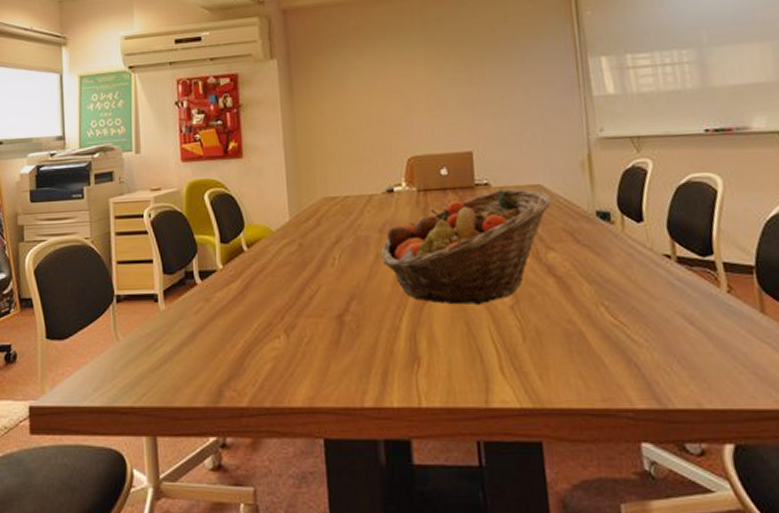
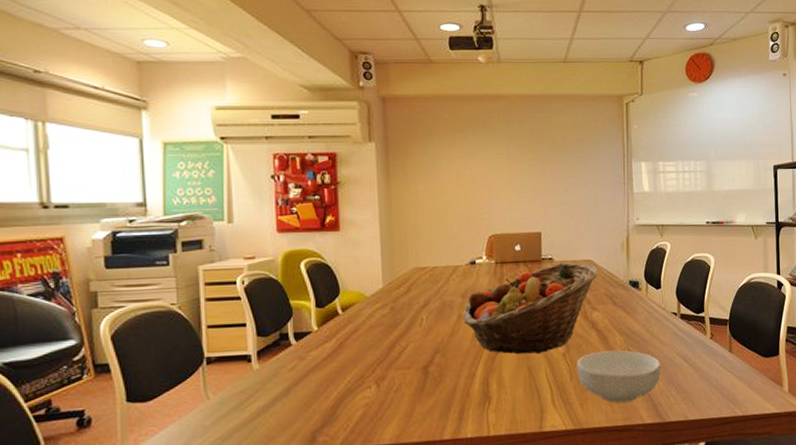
cereal bowl: none [530,304,654,377] -> present [577,350,661,403]

